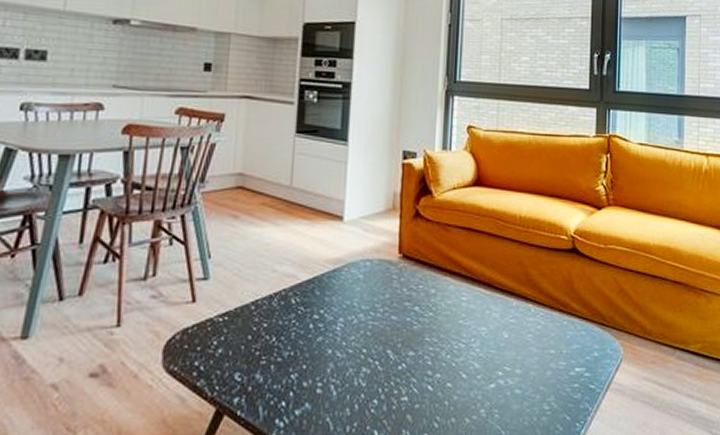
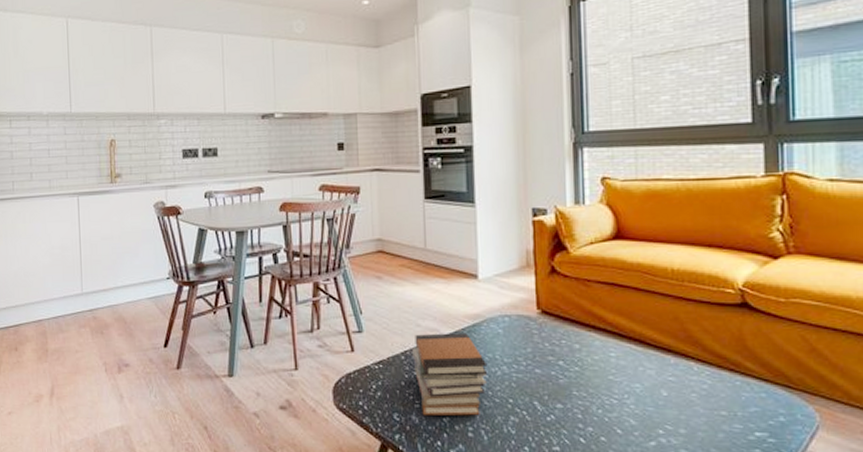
book stack: none [264,279,345,372] -> present [412,333,488,416]

